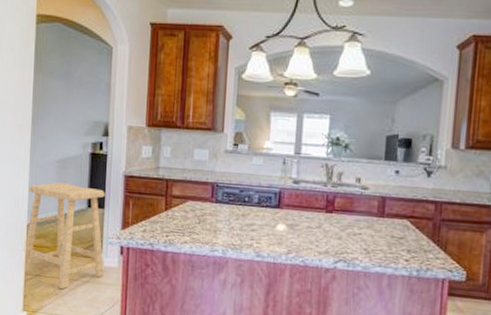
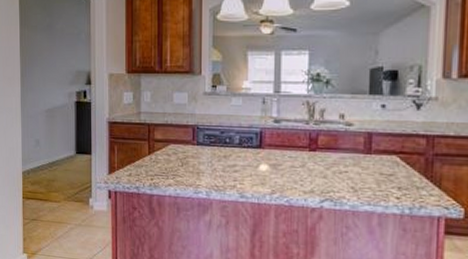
stool: present [23,182,105,290] -> none [20,131,95,233]

